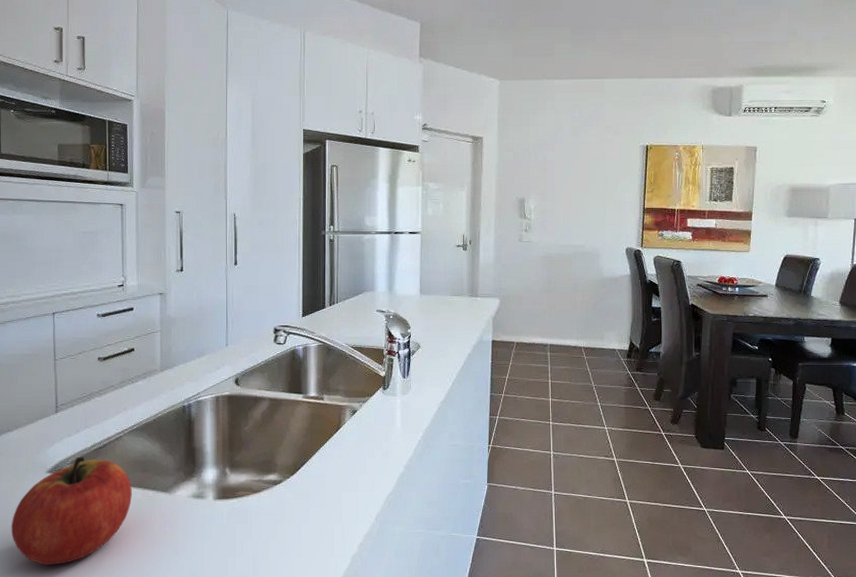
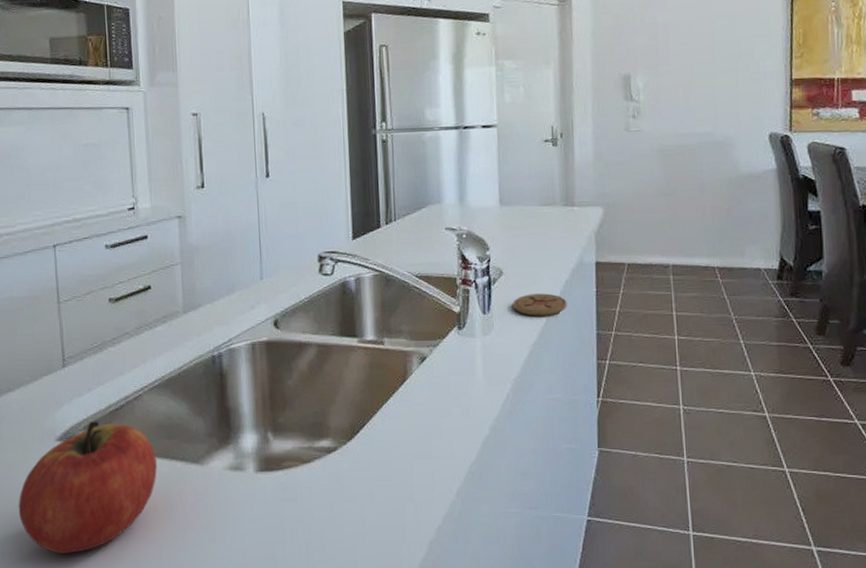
coaster: none [427,363,469,381] -> present [512,293,568,316]

